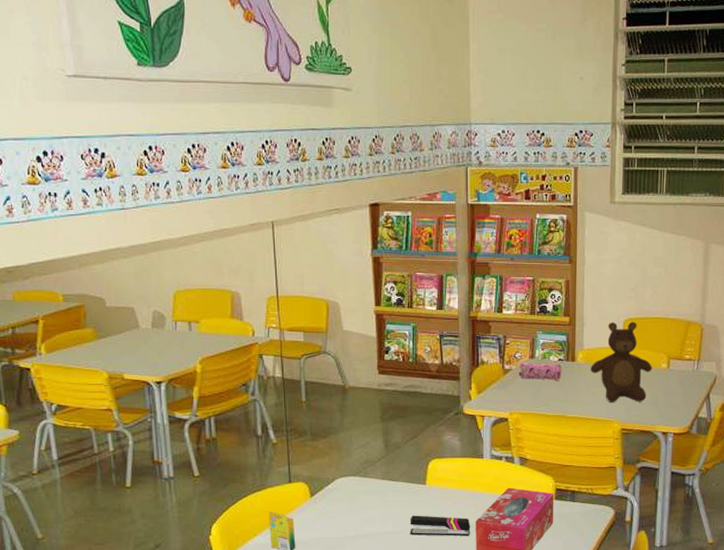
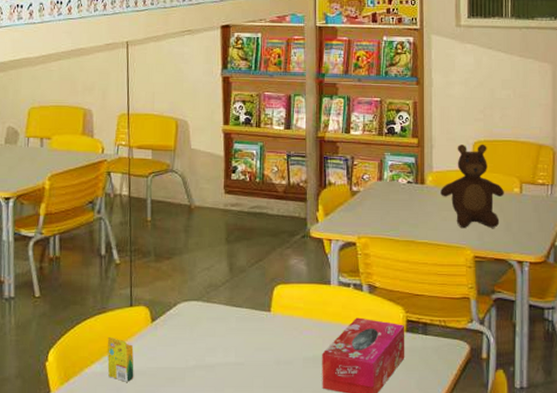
stapler: present [410,515,471,536] -> none [253,345,317,370]
pencil case: present [518,361,562,382] -> none [366,183,411,205]

